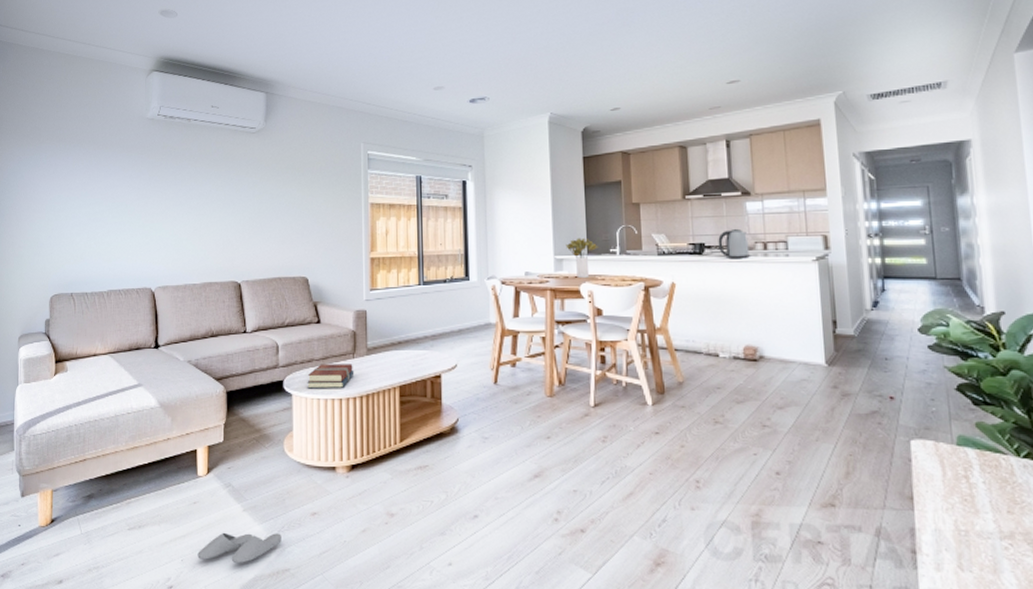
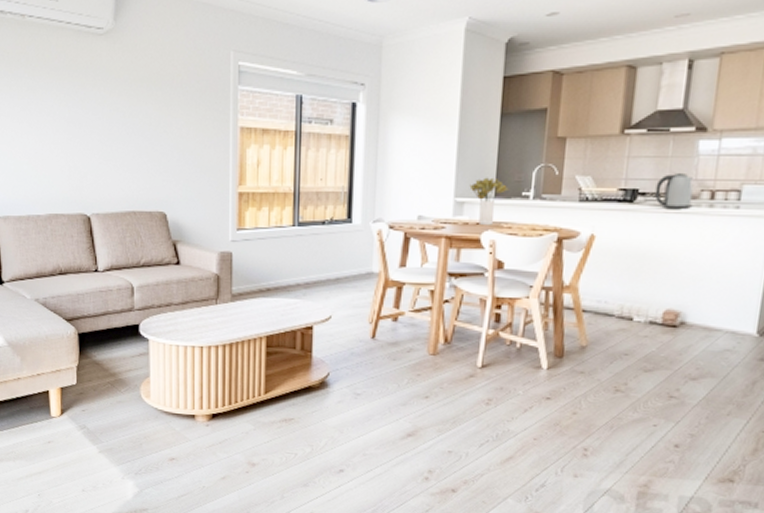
slippers: present [197,532,282,564] -> none [54,471,139,502]
books: present [307,364,355,389] -> none [165,308,217,336]

